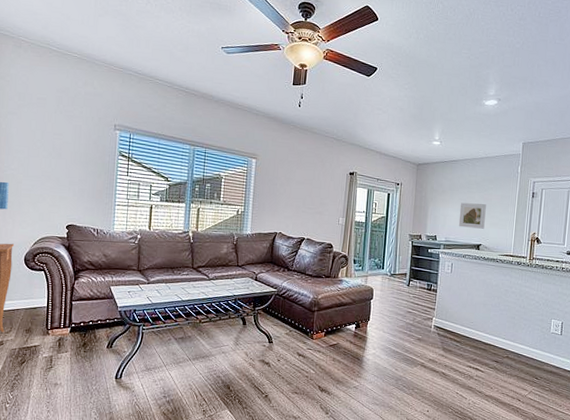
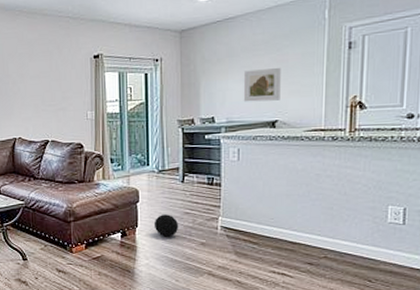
ball: none [382,312,402,331] -> present [153,214,179,237]

